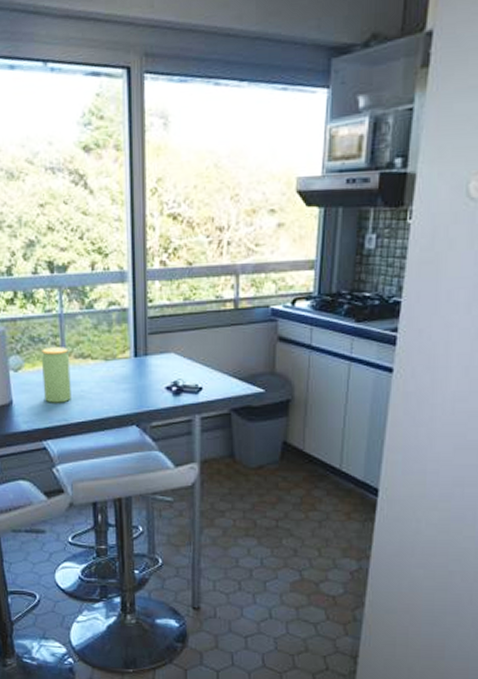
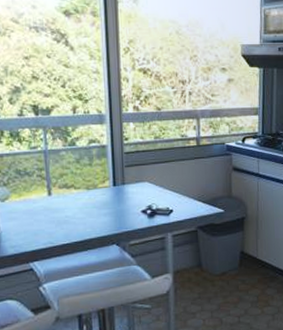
jar: present [41,347,71,403] -> none [27,179,56,229]

